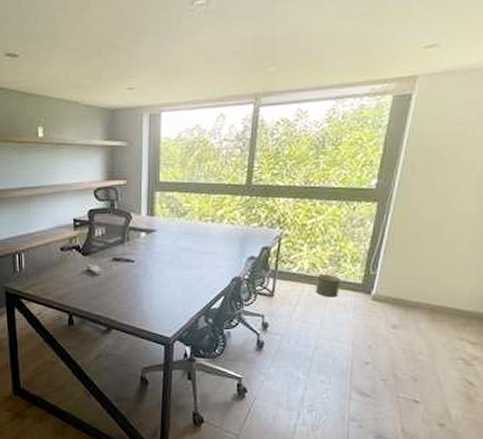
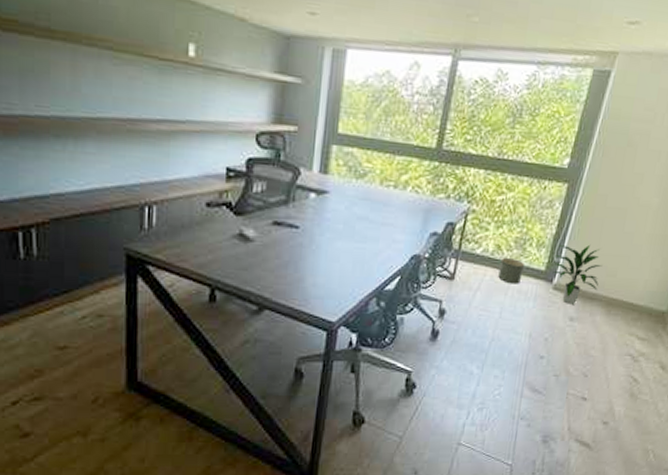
indoor plant: none [368,256,422,313] -> present [551,244,603,304]

